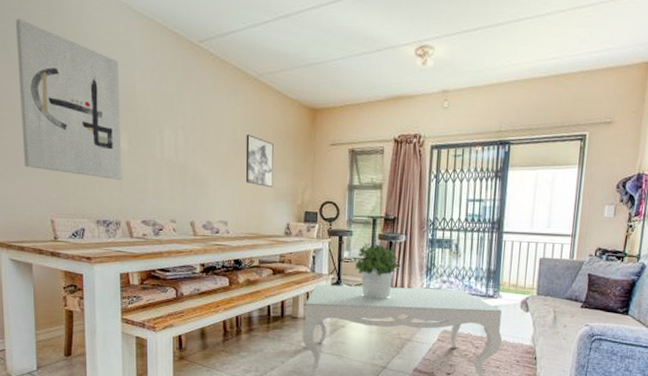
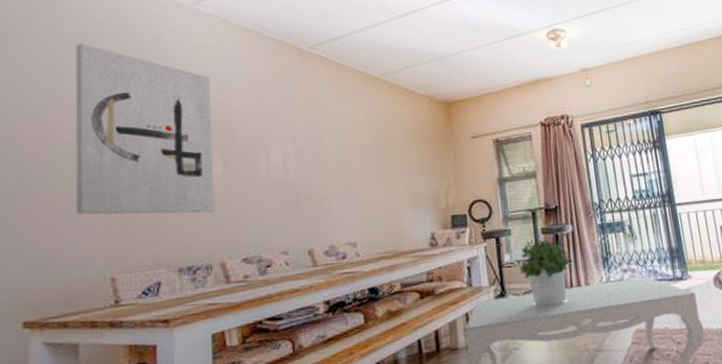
wall art: present [245,134,274,188] -> none [372,138,410,195]

